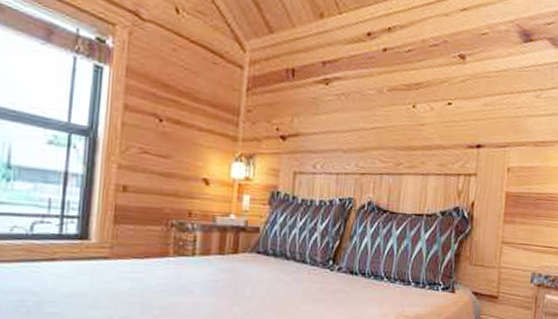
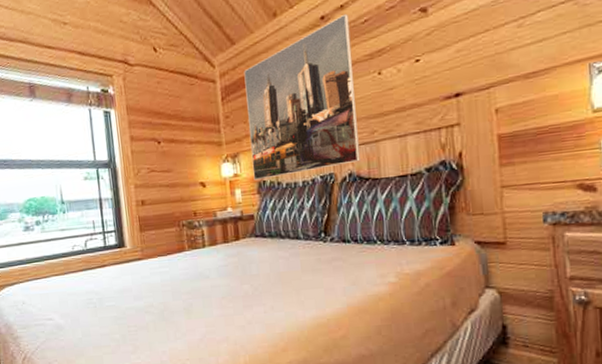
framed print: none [267,37,394,192] -> present [244,13,360,181]

